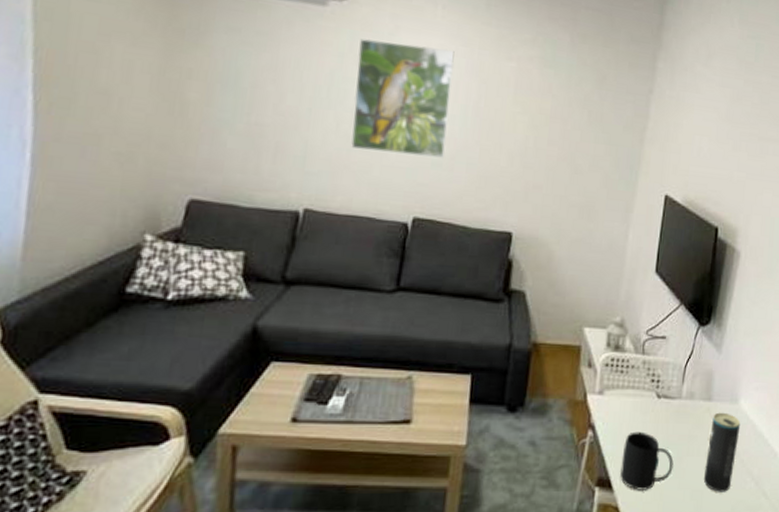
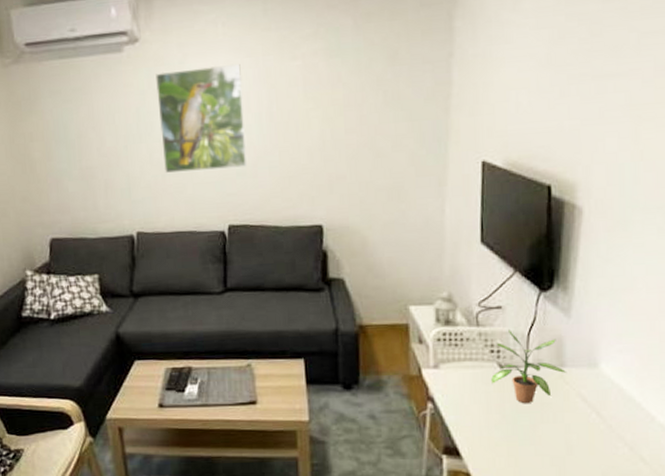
mug: present [620,431,674,490] -> none [467,401,527,458]
potted plant: none [649,360,713,436] -> present [491,330,567,404]
beverage can: present [703,412,741,492] -> none [564,378,604,458]

